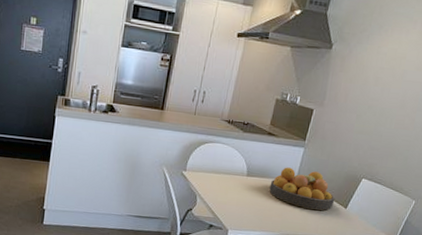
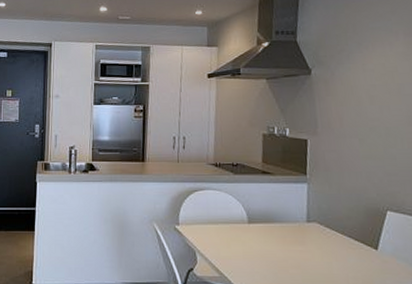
fruit bowl: present [269,167,335,211] -> none [277,208,361,256]

